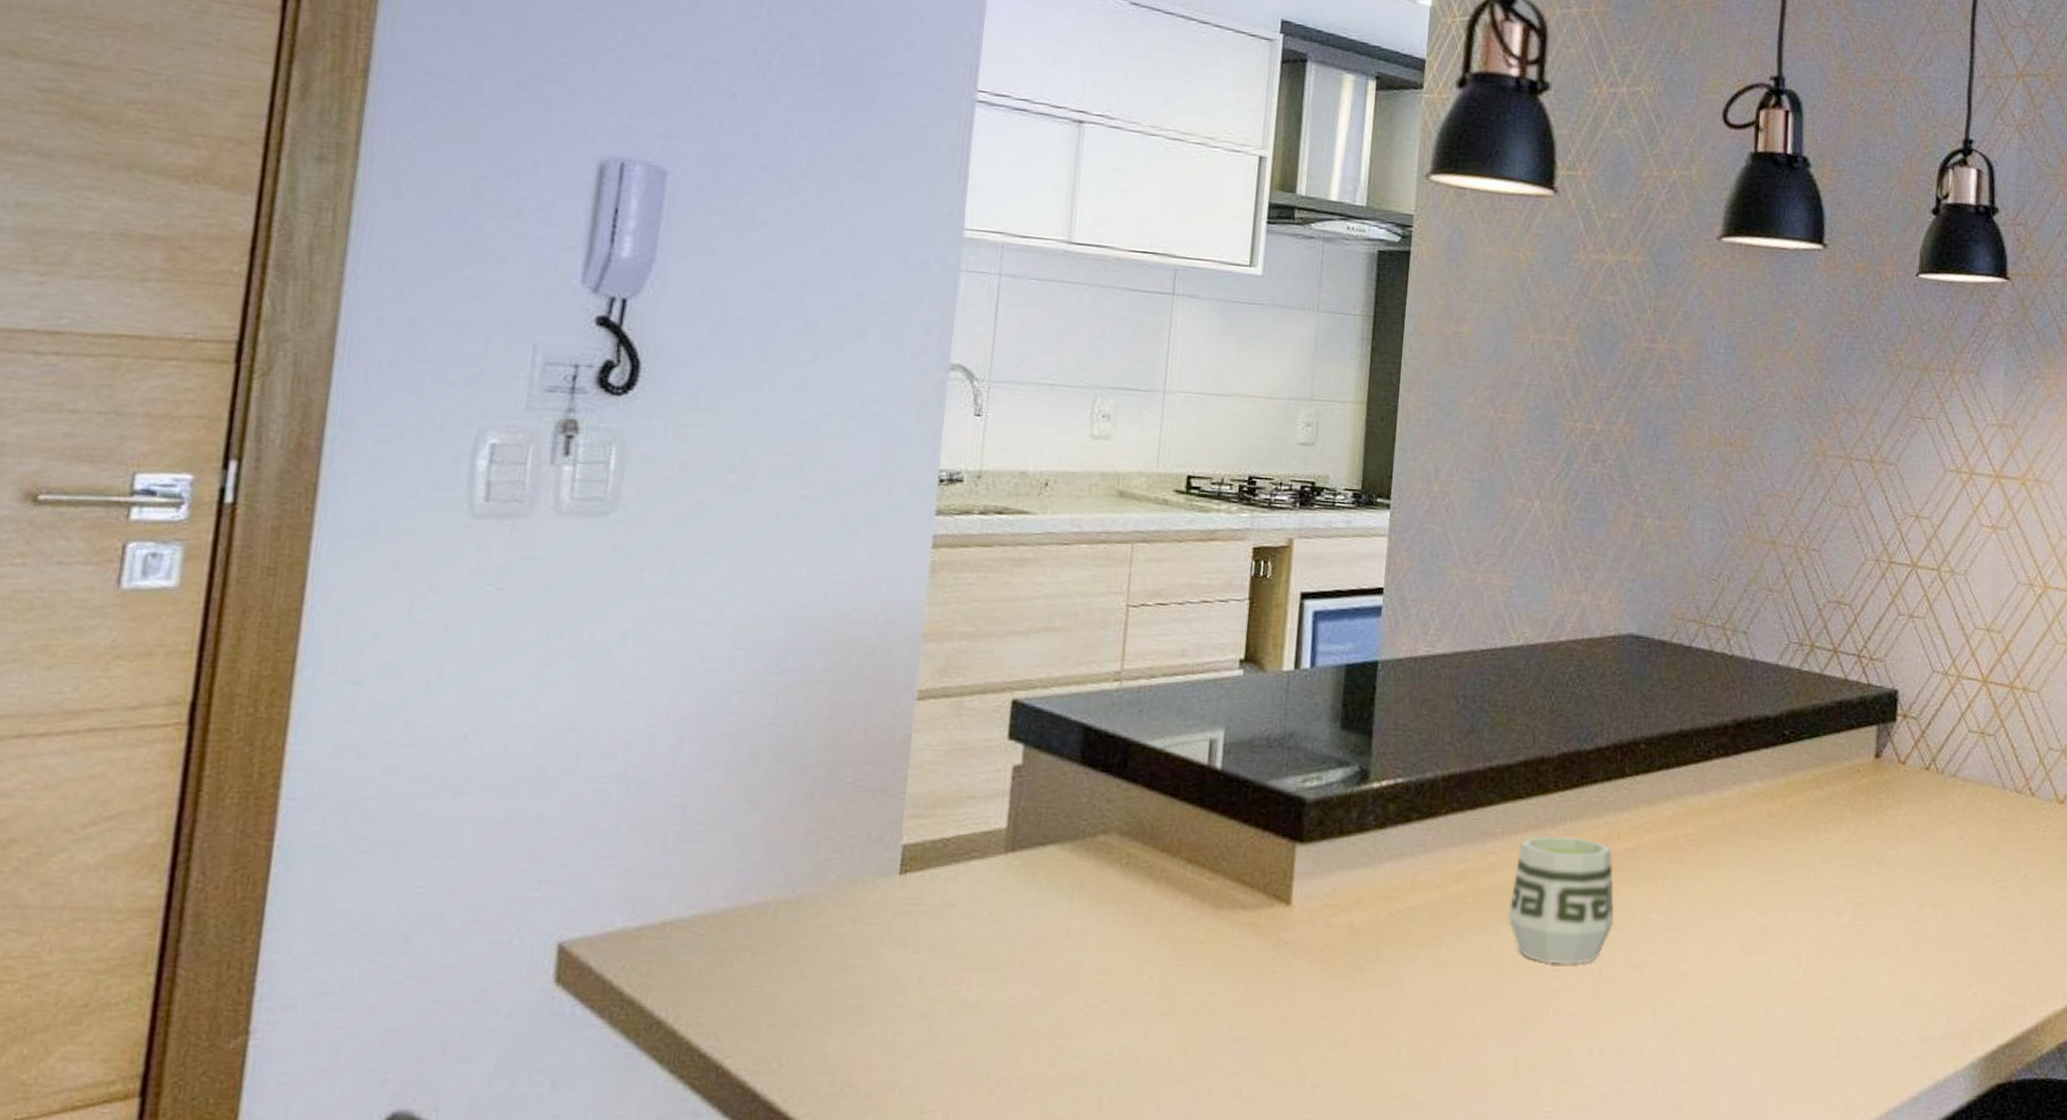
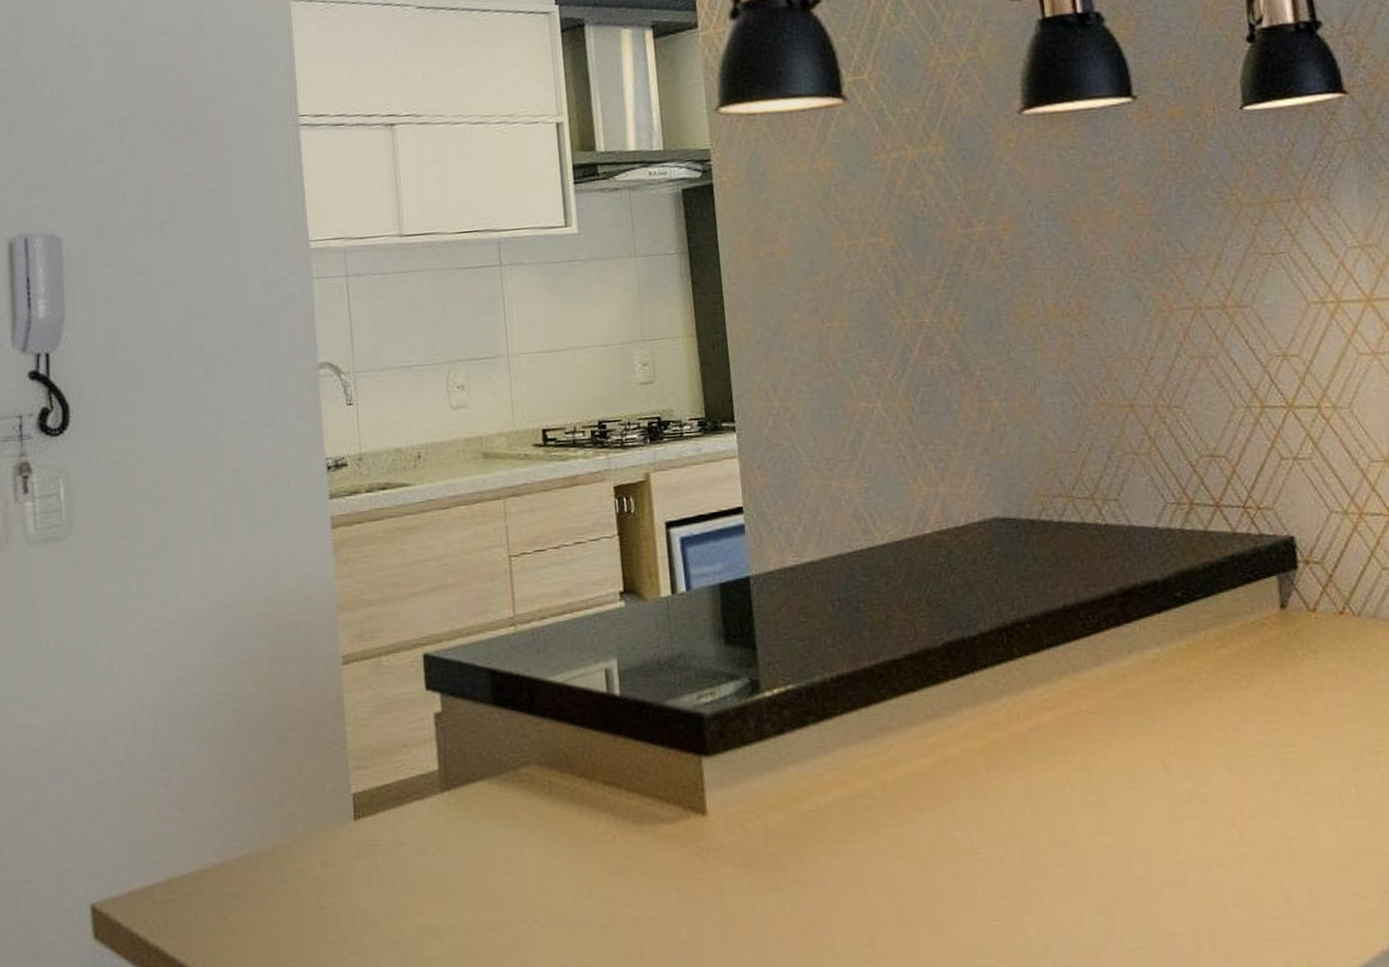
cup: present [1508,836,1615,964] -> none [919,722,1028,848]

